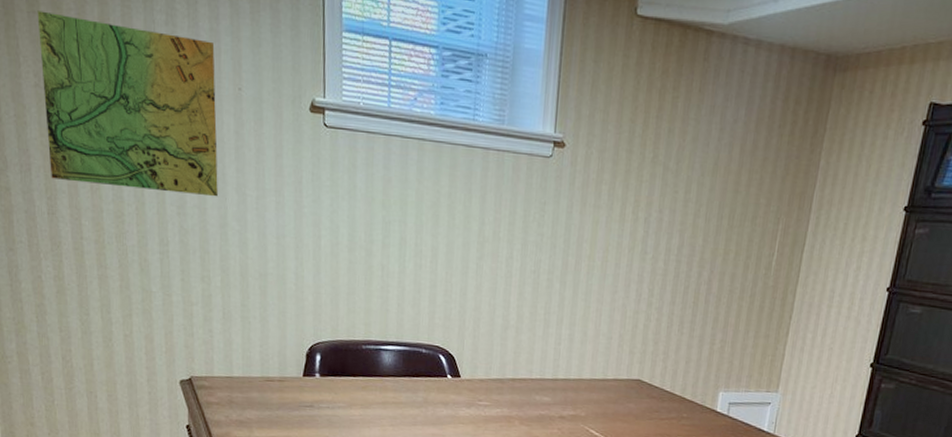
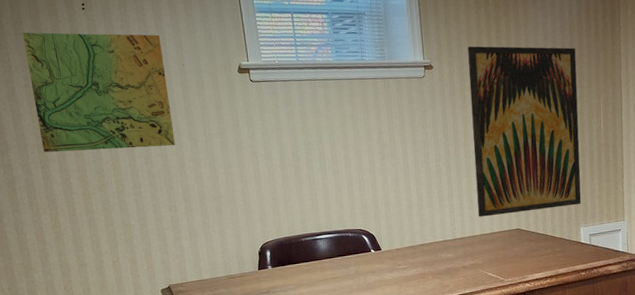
wall art: none [590,124,759,362] -> present [468,46,582,217]

